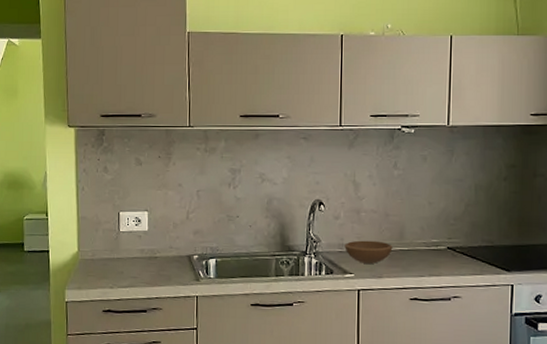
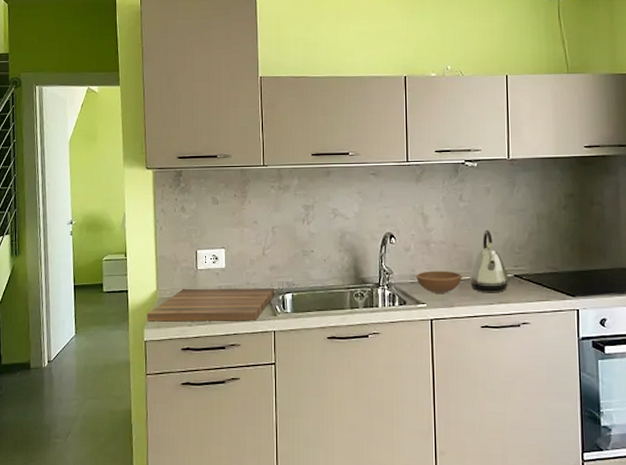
cutting board: none [67,251,199,286] -> present [146,288,275,322]
kettle: none [399,199,442,266] -> present [469,230,509,293]

